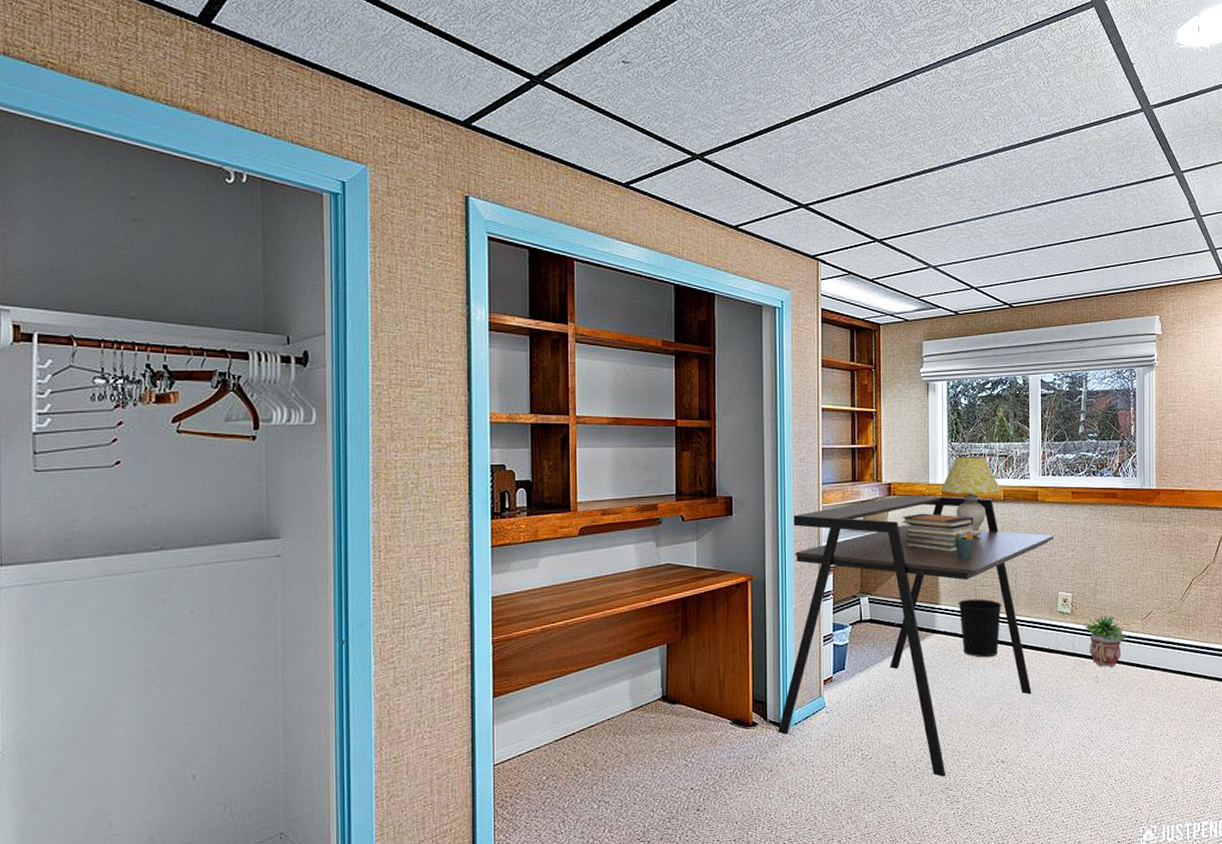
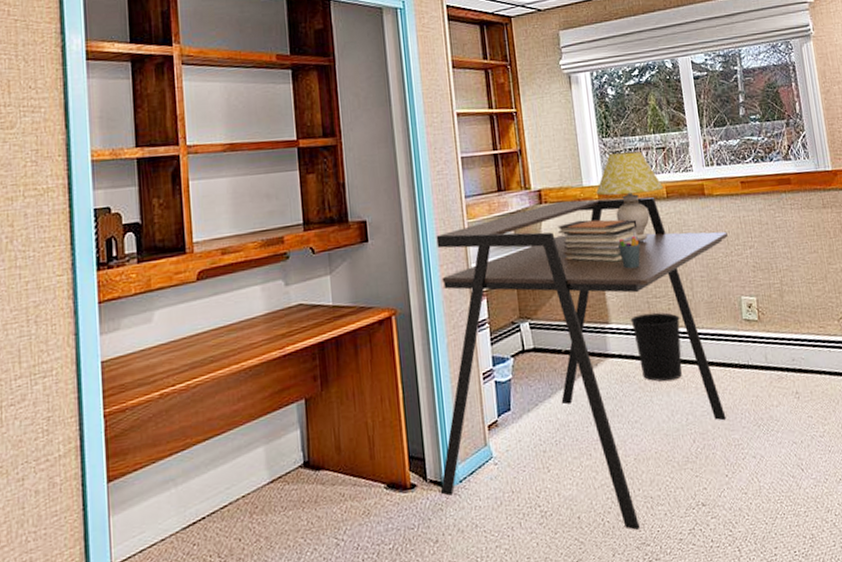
potted plant: present [1083,614,1128,667] -> none [773,318,826,380]

